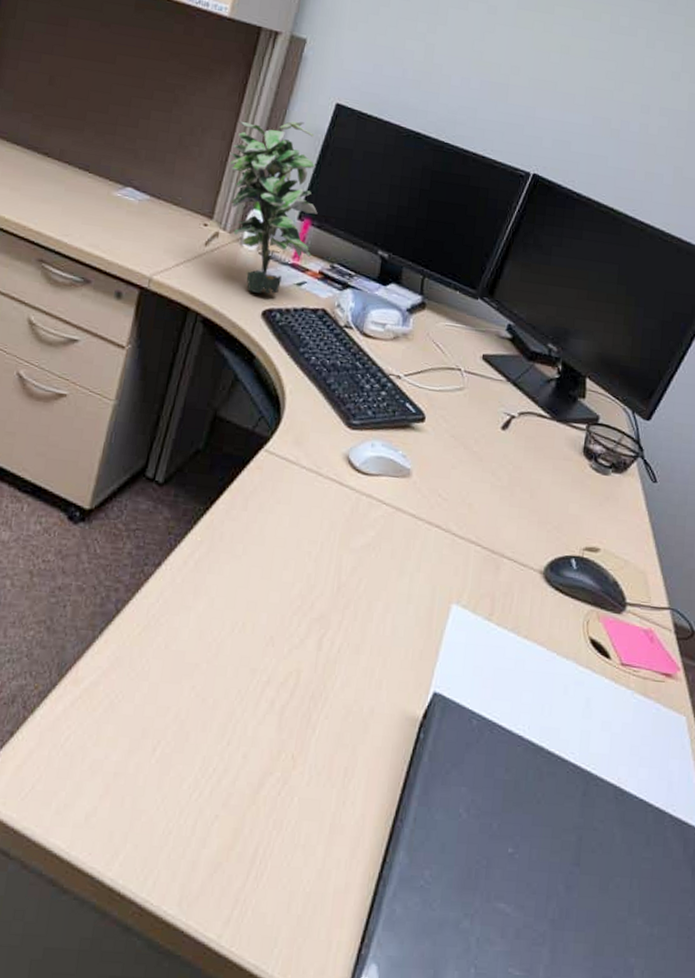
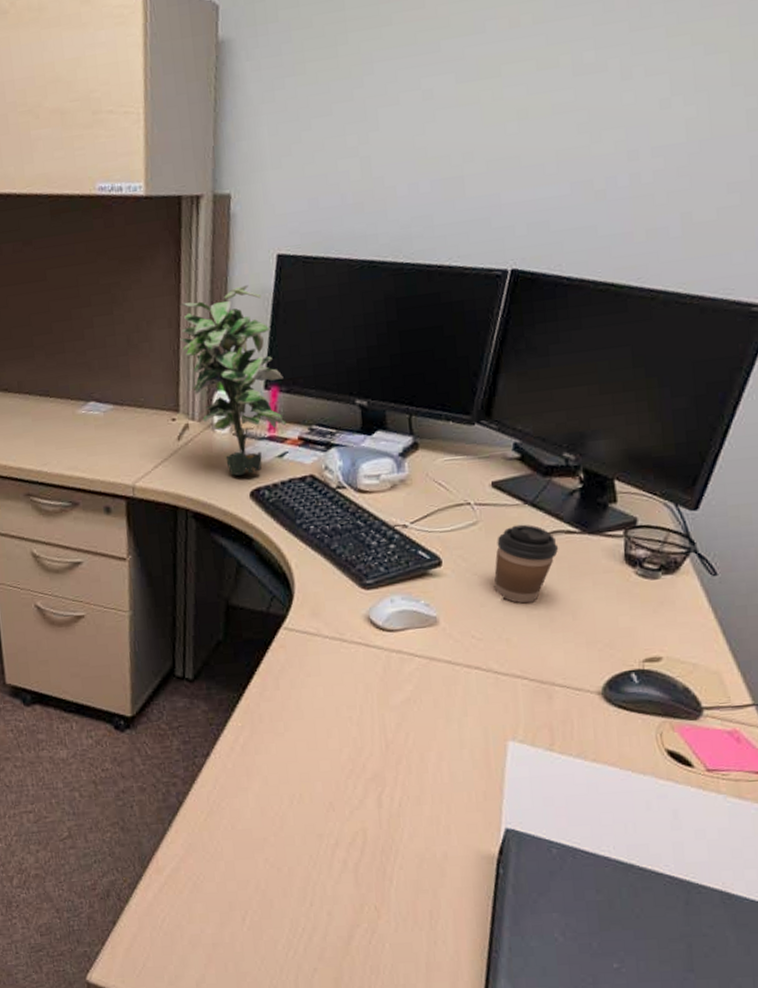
coffee cup: none [467,398,530,474] -> present [494,524,559,604]

